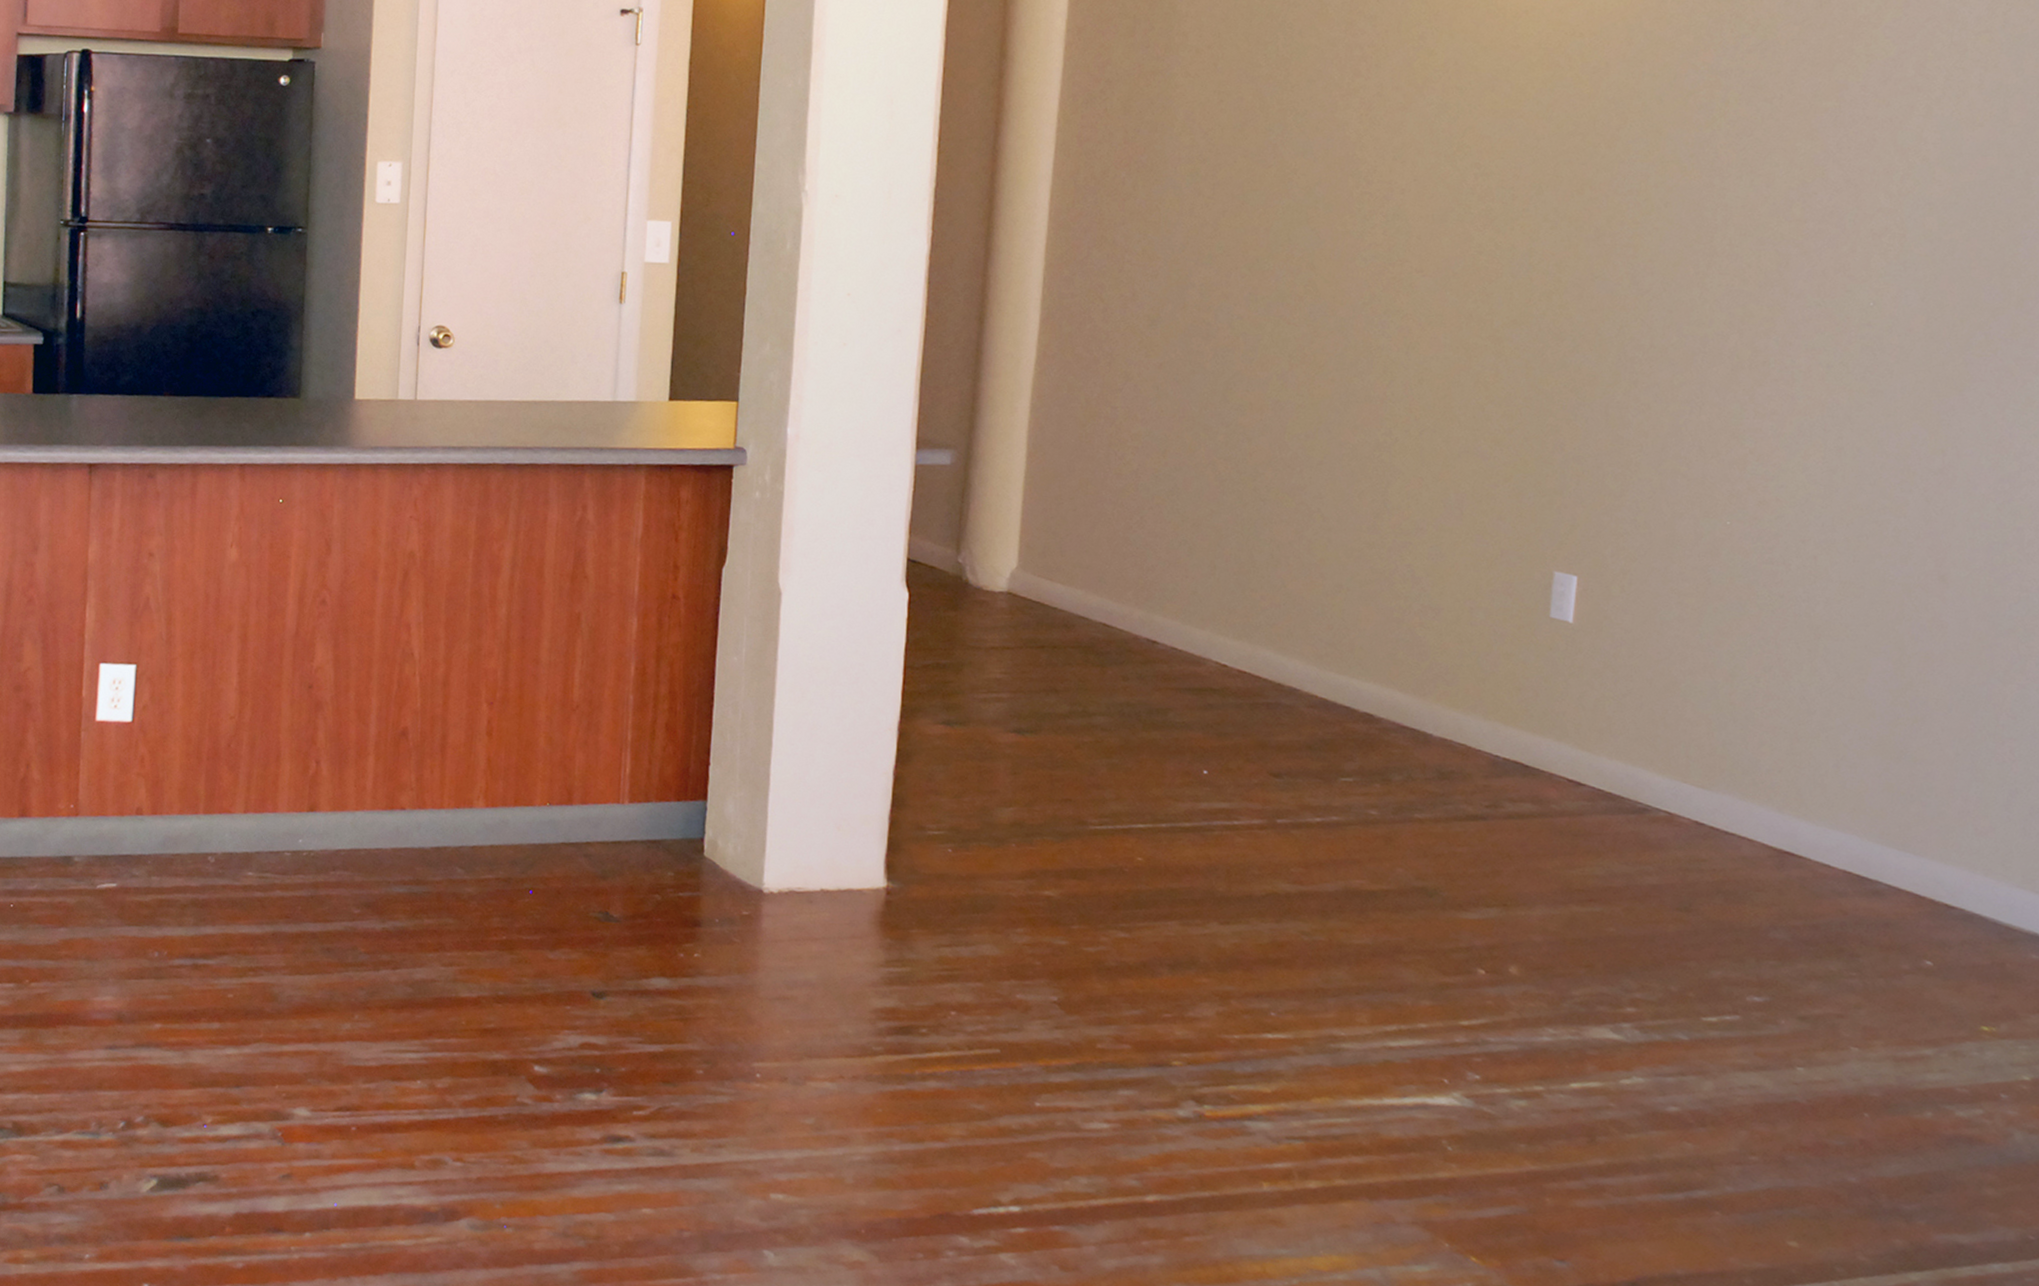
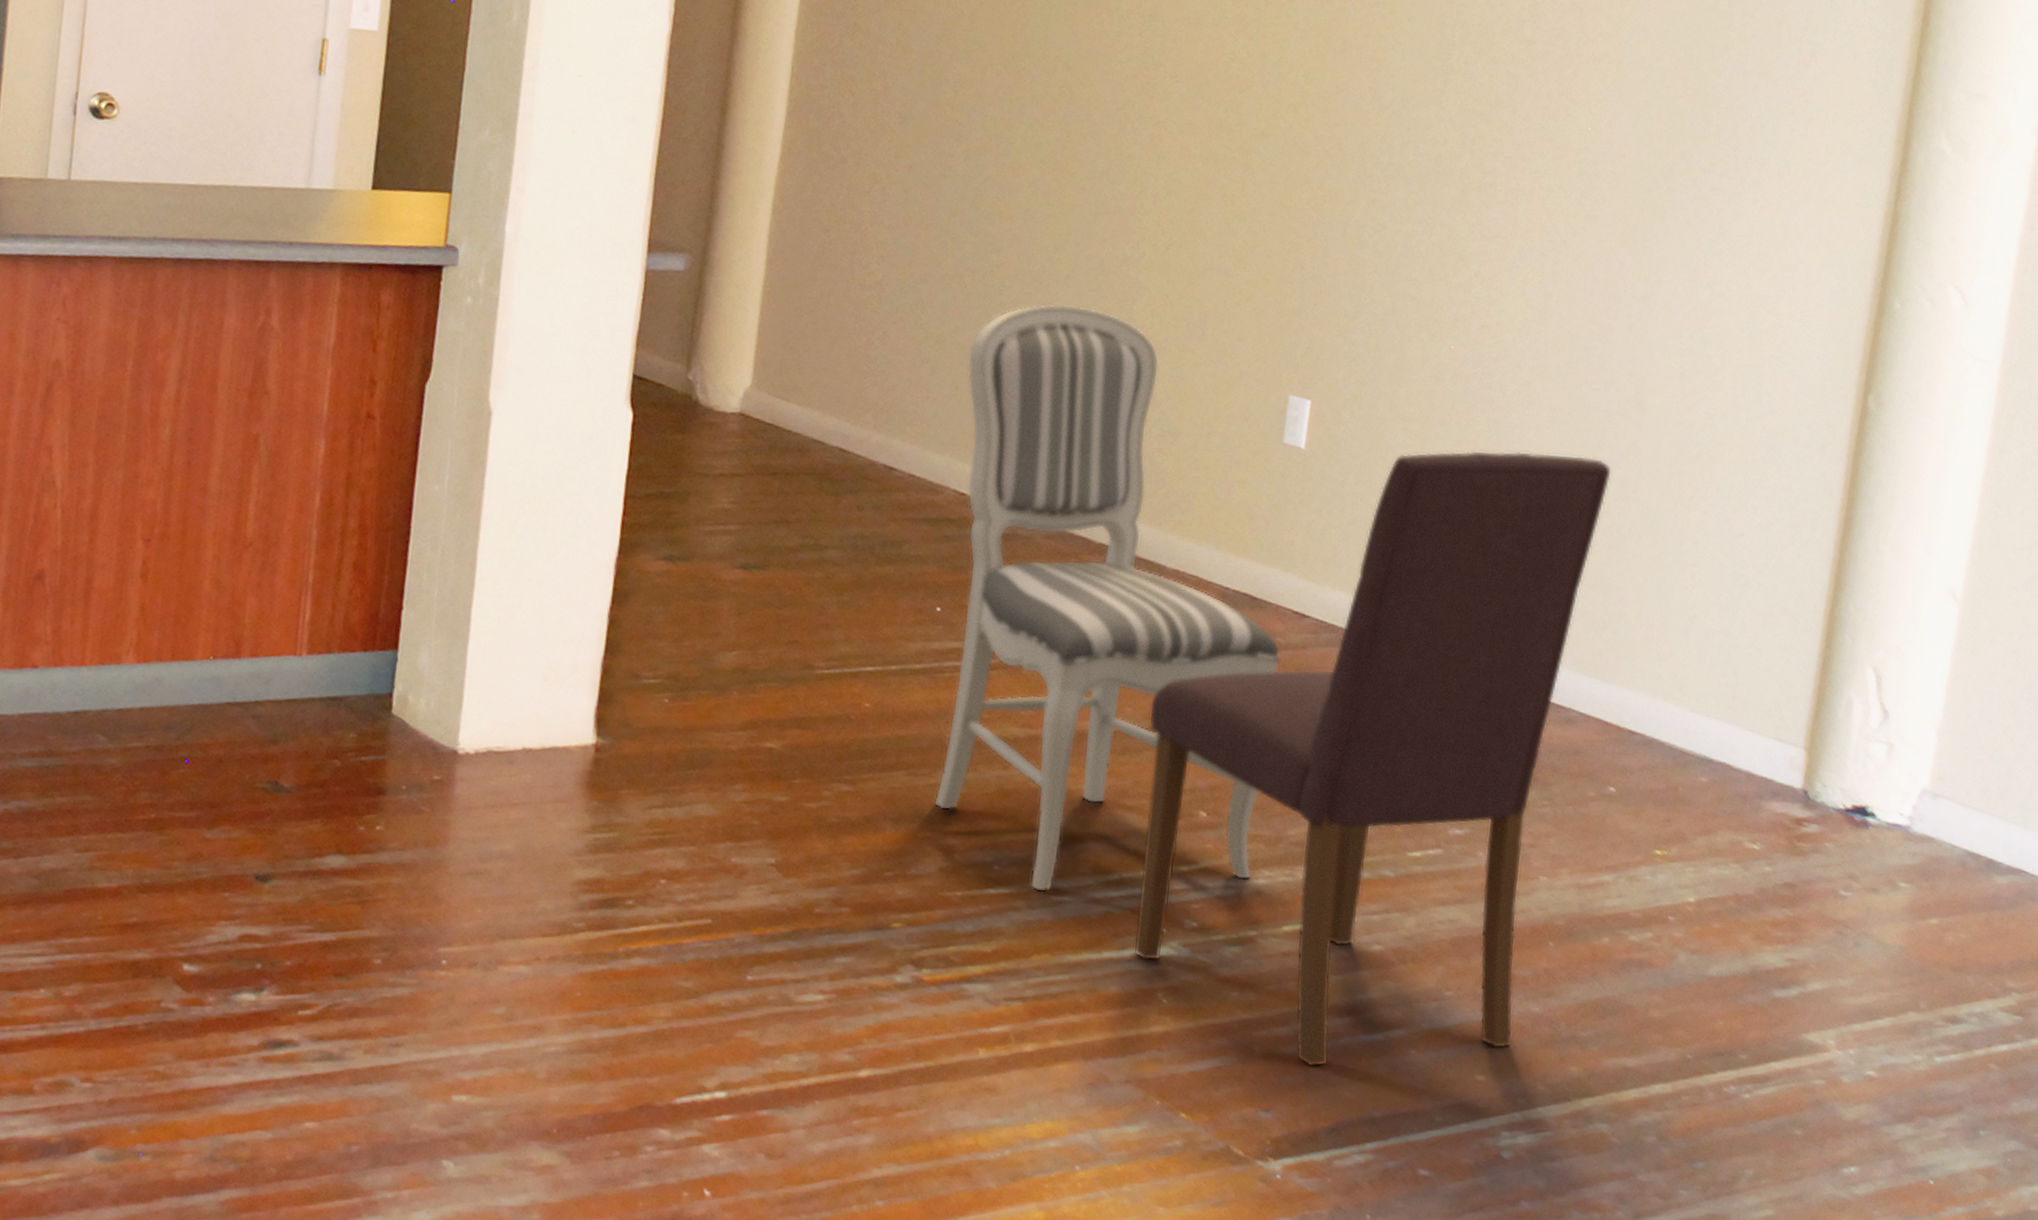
dining chair: none [1209,487,1557,1039] -> present [934,303,1281,892]
dining chair: none [1414,624,1914,1222] -> present [1133,450,1612,1067]

